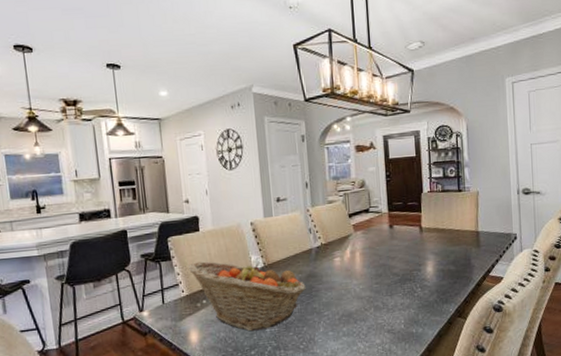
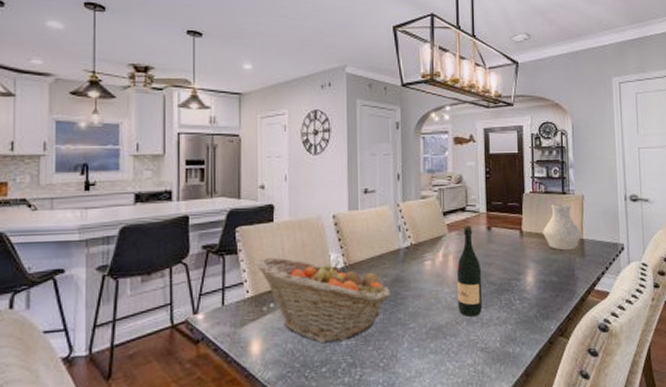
wine bottle: none [363,224,388,304] -> present [457,224,483,317]
vase: none [441,200,477,243] -> present [543,203,582,251]

